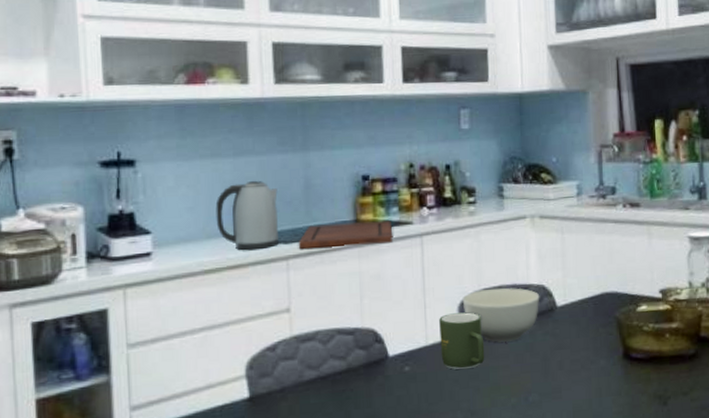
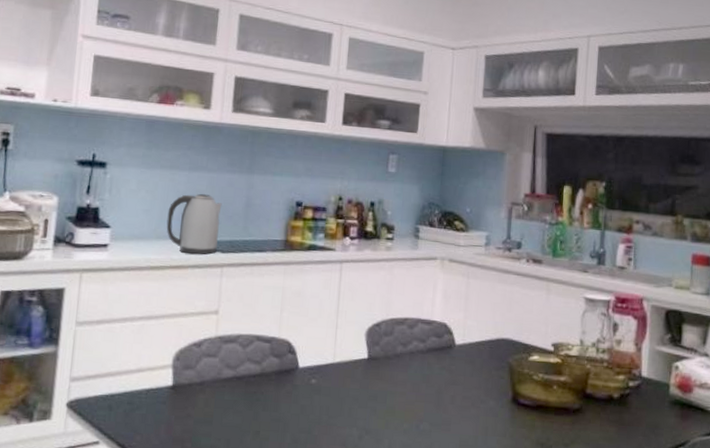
cutting board: present [299,220,394,249] -> none [234,239,317,265]
mug: present [439,312,485,370] -> none [345,336,386,391]
bowl: present [462,288,540,343] -> none [370,319,441,371]

